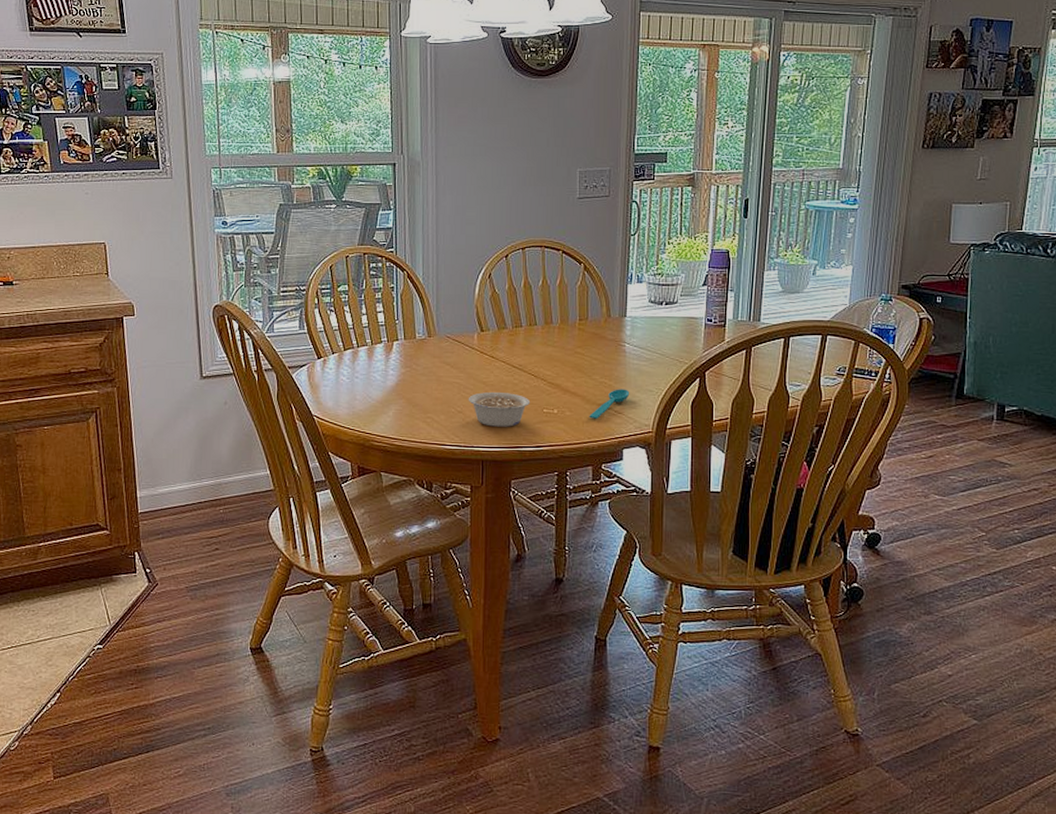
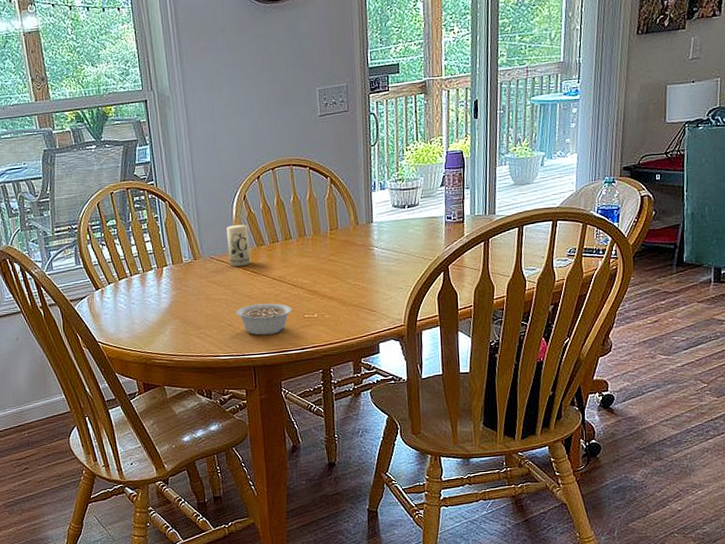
candle: none [466,304,491,350] -> present [226,224,251,267]
spoon: present [589,389,630,419] -> none [346,289,382,319]

